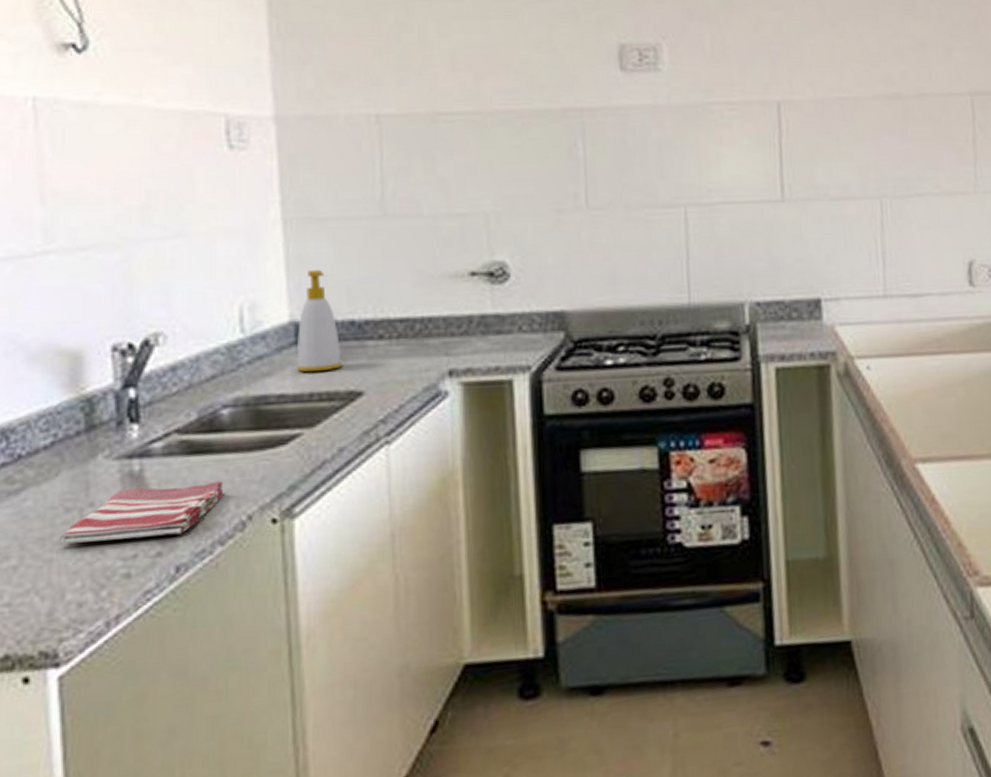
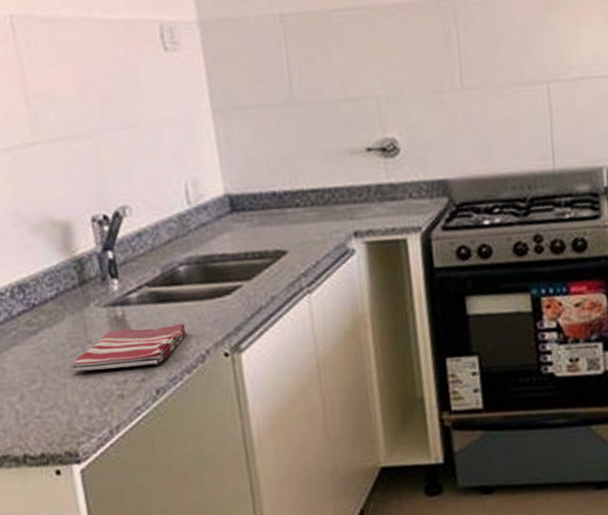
soap bottle: present [296,269,342,373] -> none [231,150,269,236]

